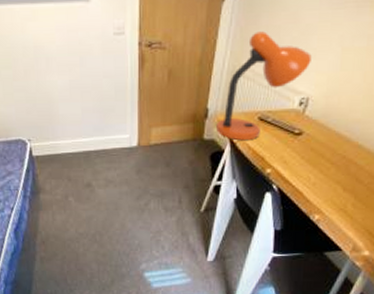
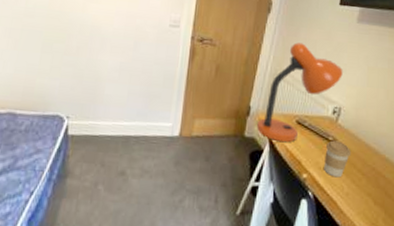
coffee cup: none [289,133,320,169] -> present [324,140,352,178]

